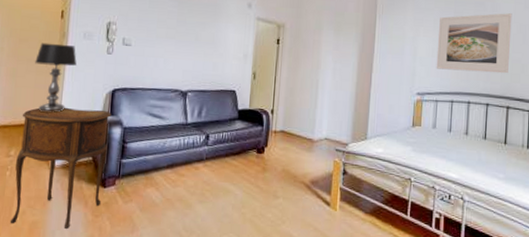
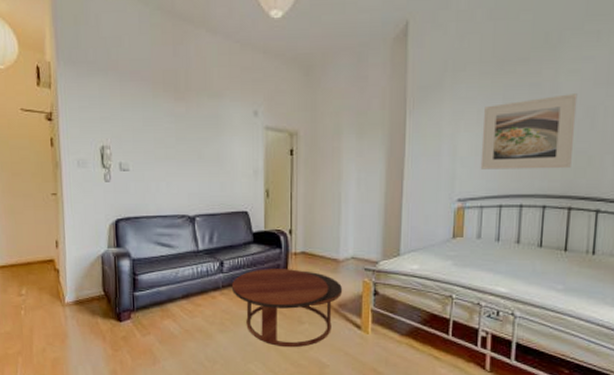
side table: present [10,107,111,229] -> none [28,242,119,364]
table lamp: present [35,42,77,113] -> none [31,175,74,249]
coffee table: none [214,144,316,221] -> present [231,269,343,348]

